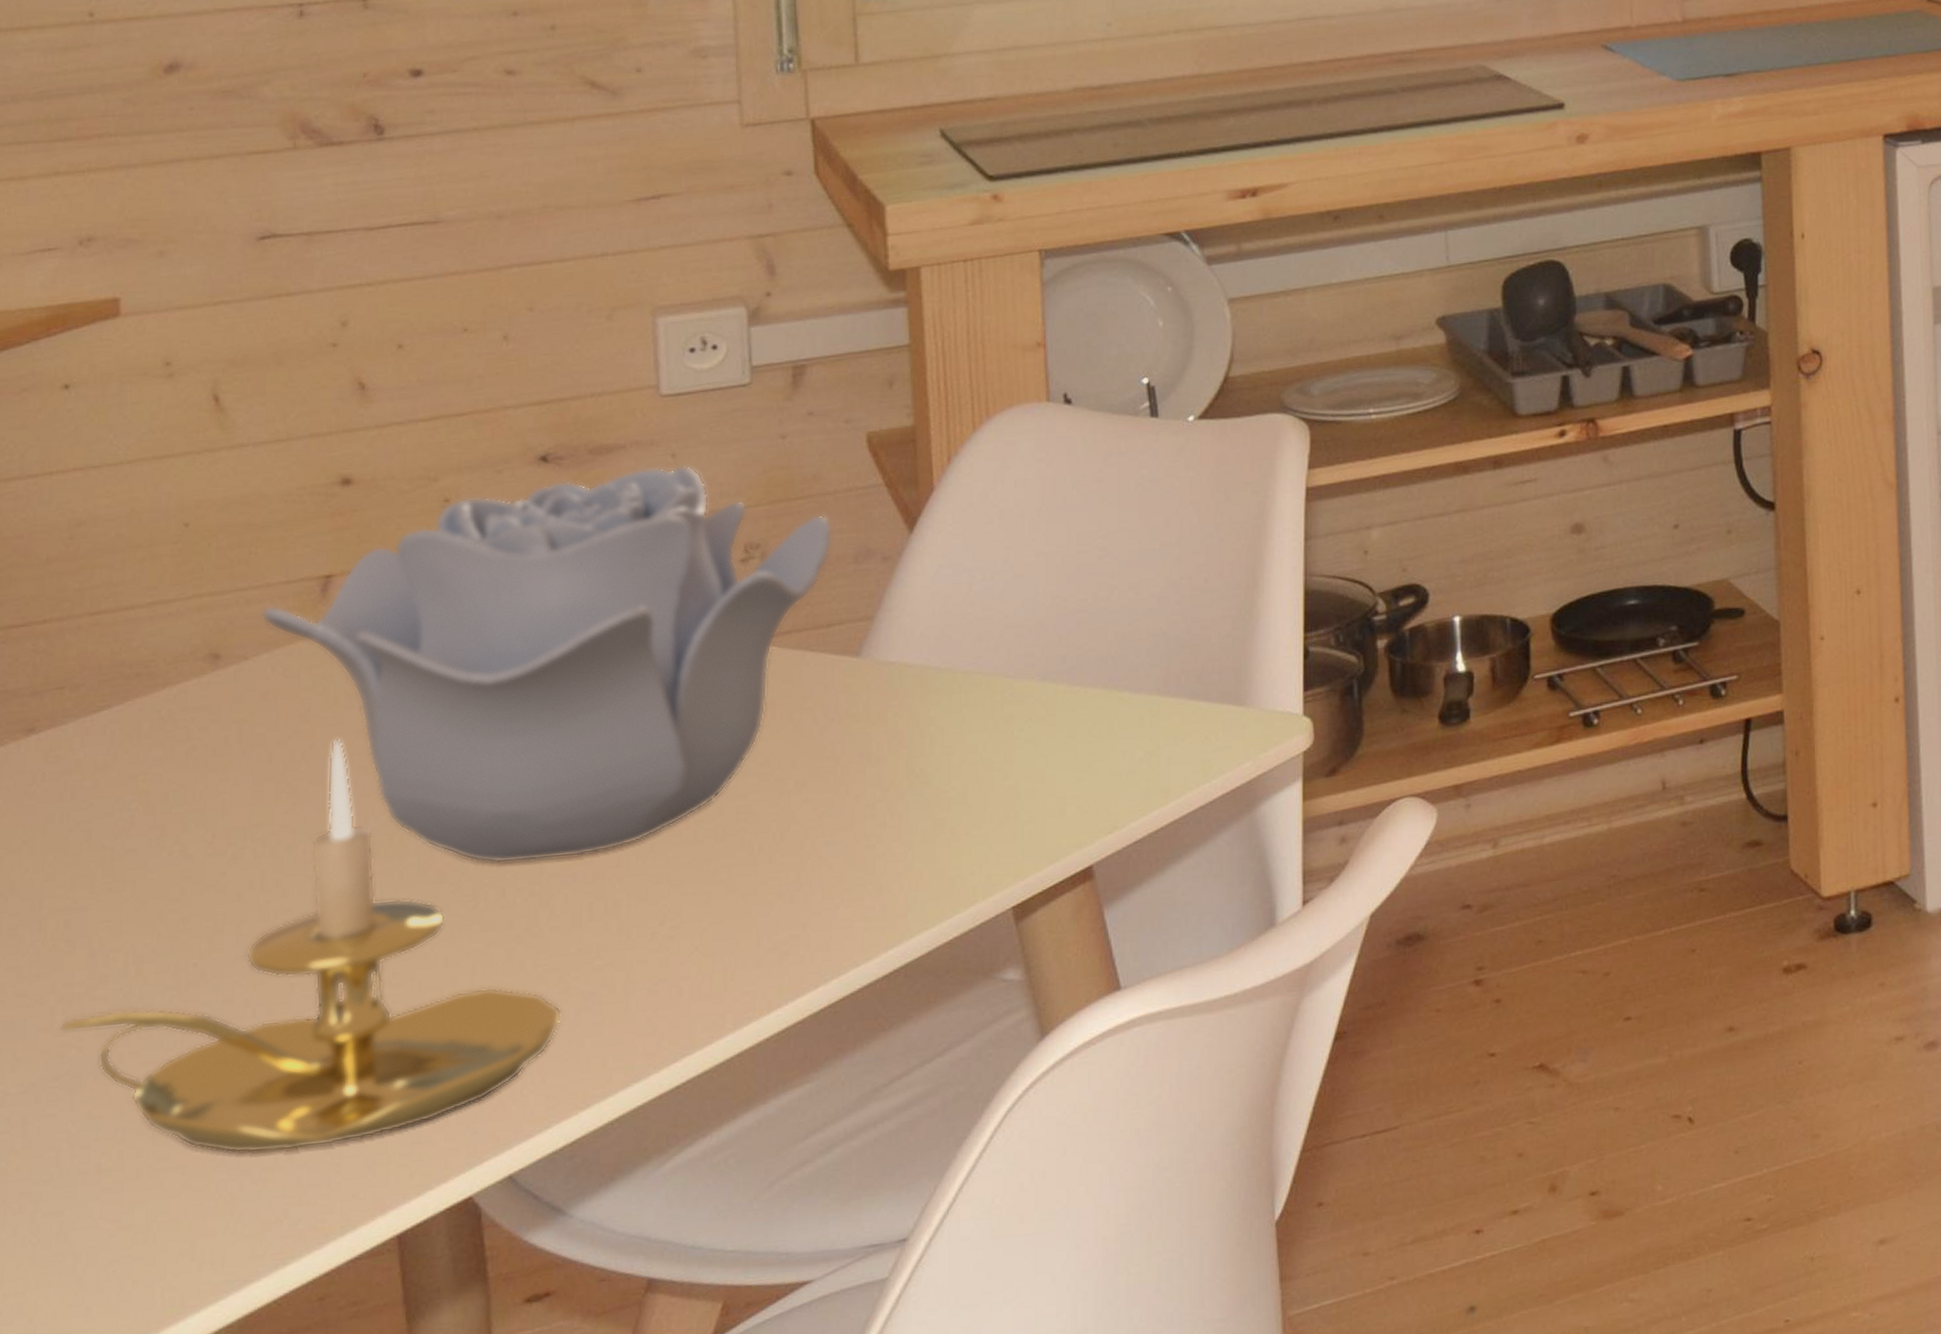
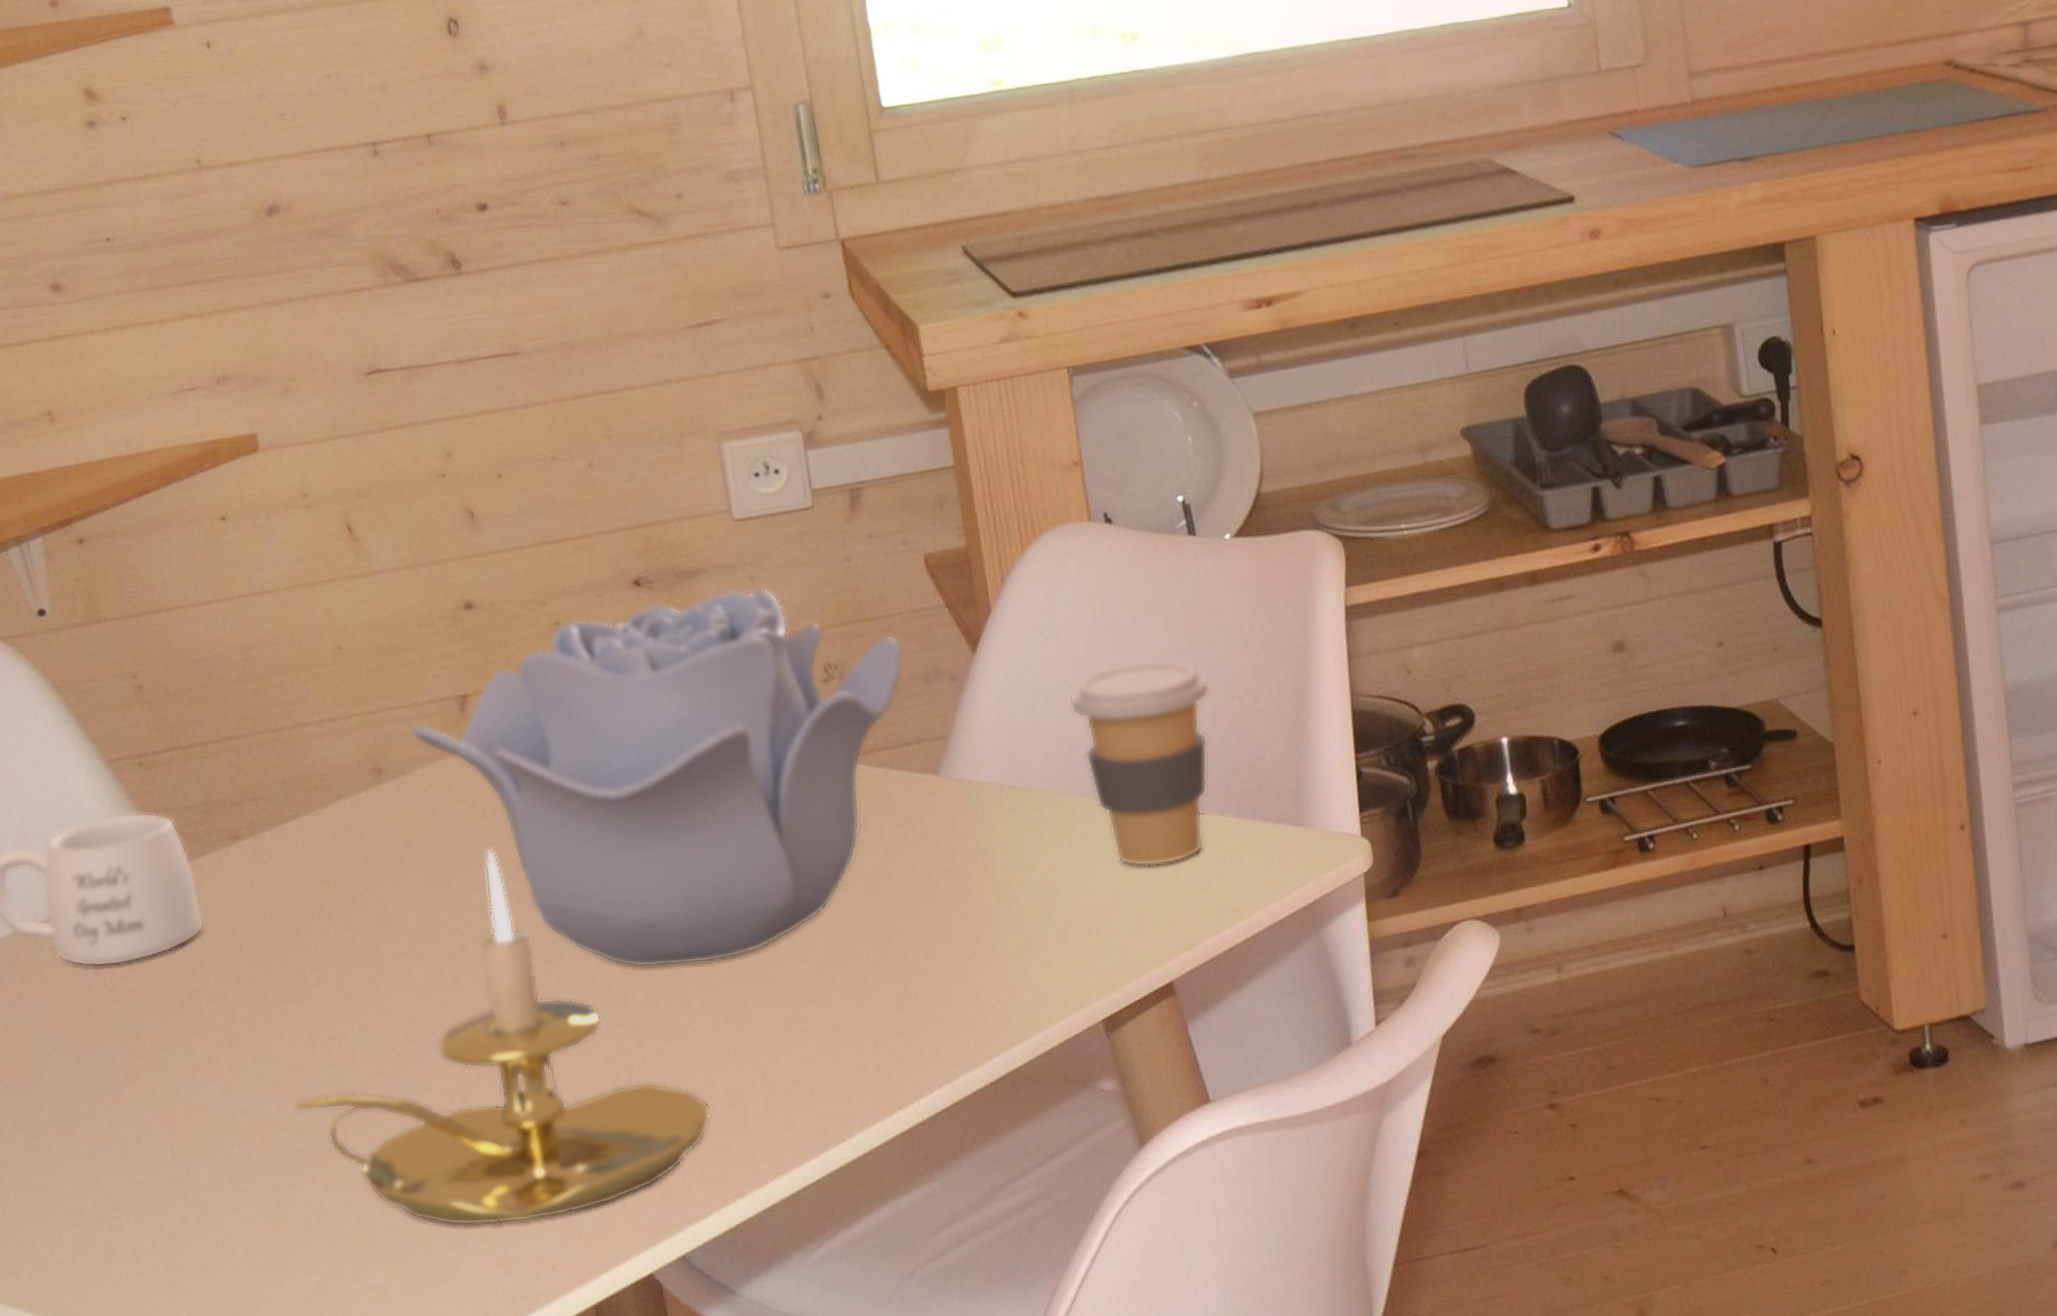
coffee cup: none [1009,540,1159,749] -> present [1069,660,1210,867]

